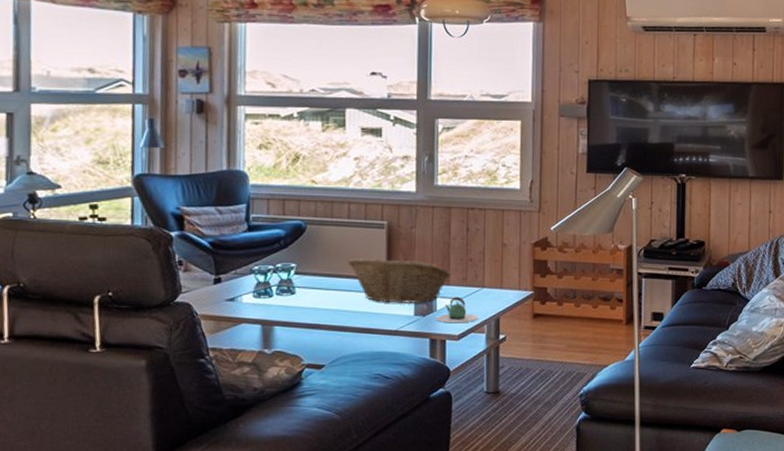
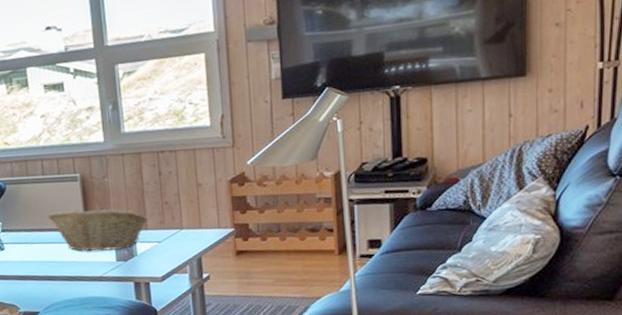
teapot: present [435,297,480,324] -> none [136,240,181,266]

